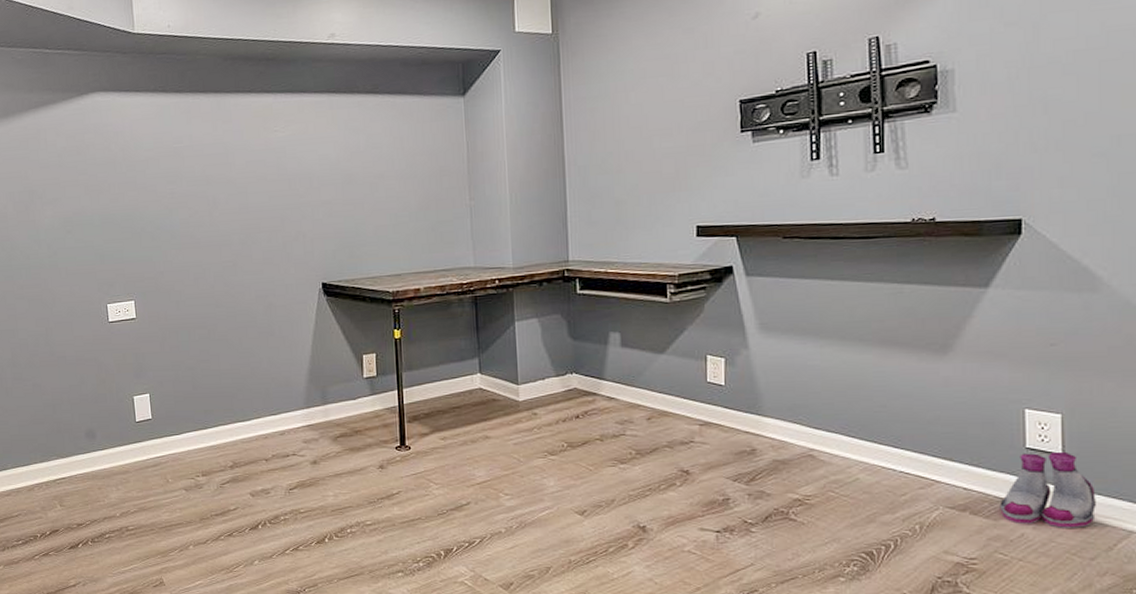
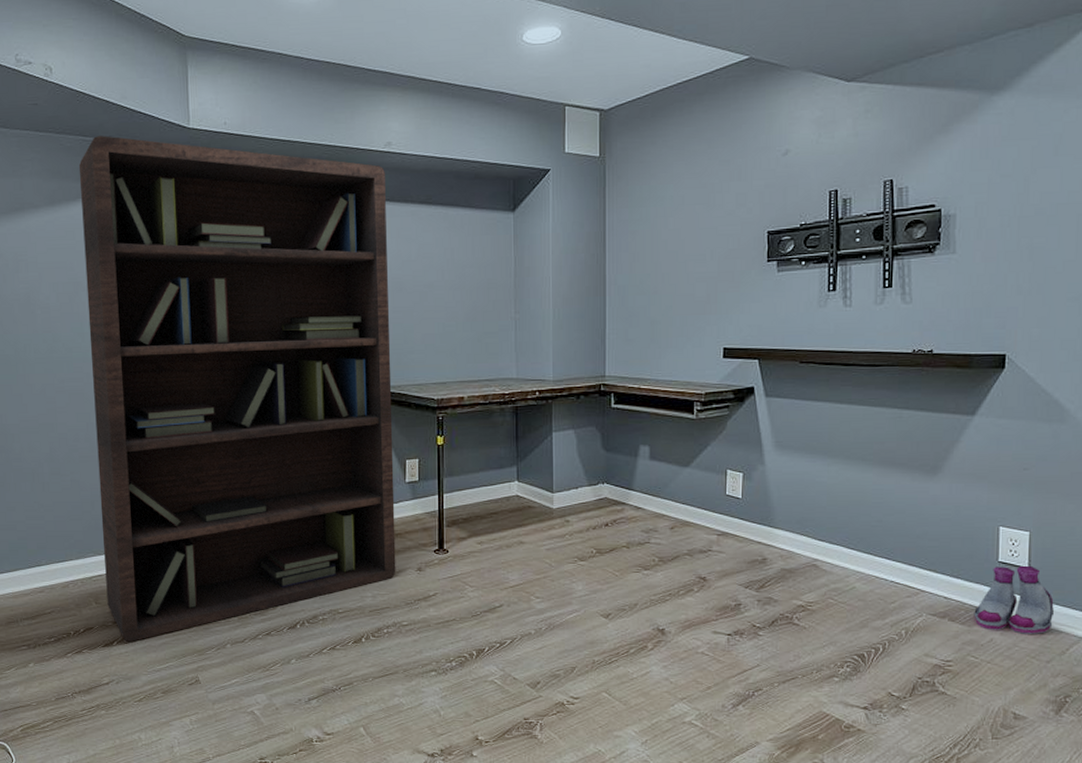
bookcase: none [30,46,358,544] -> present [78,135,396,642]

